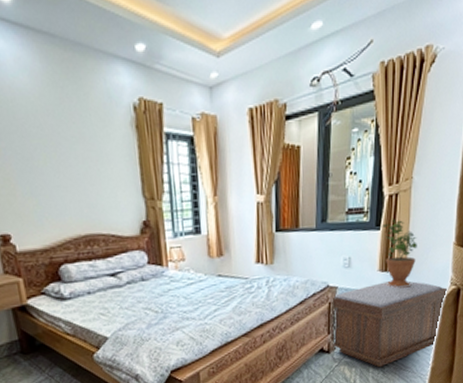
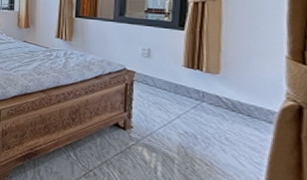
bench: present [332,280,447,368] -> none [128,77,282,163]
potted plant: present [382,218,417,288] -> none [186,22,233,90]

